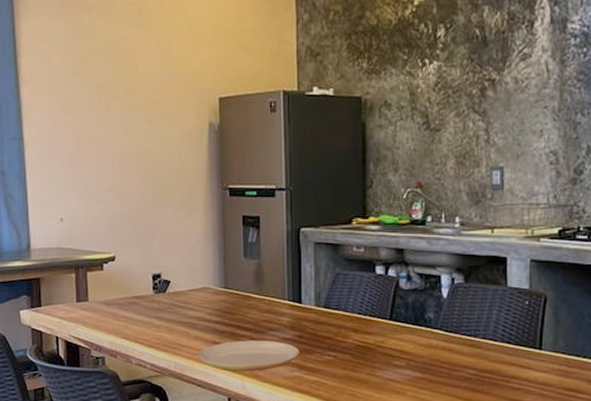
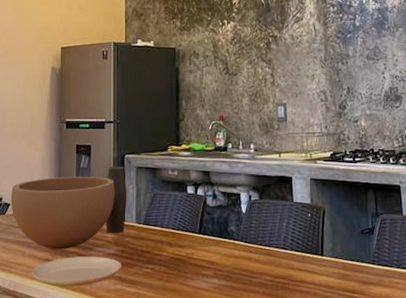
bowl: none [171,252,290,332] -> present [11,176,115,250]
vase: none [279,241,305,316] -> present [106,166,127,233]

